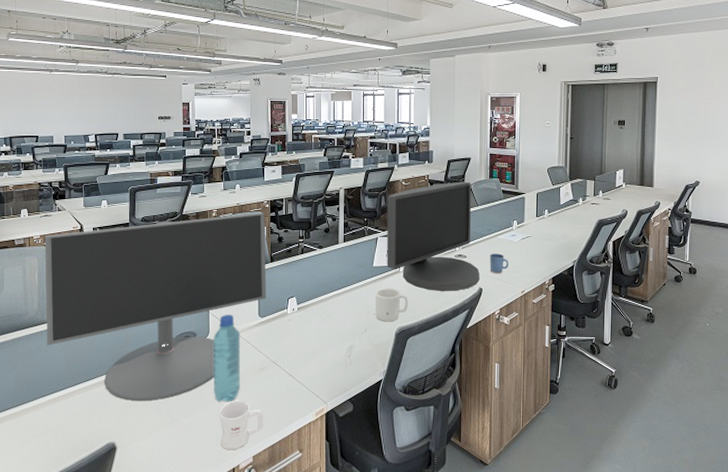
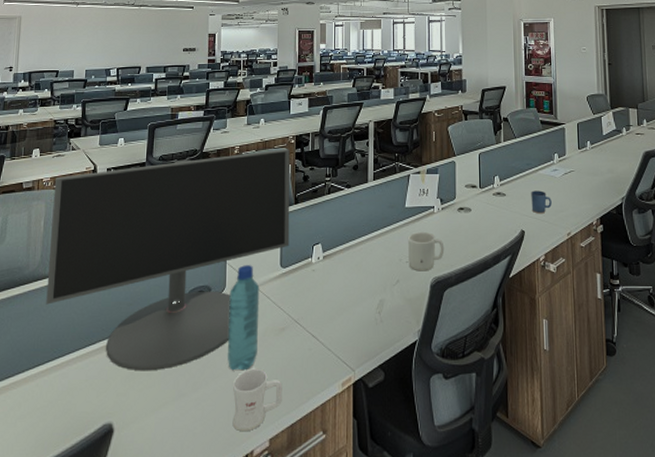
monitor: present [387,181,480,291] -> none [419,112,521,234]

